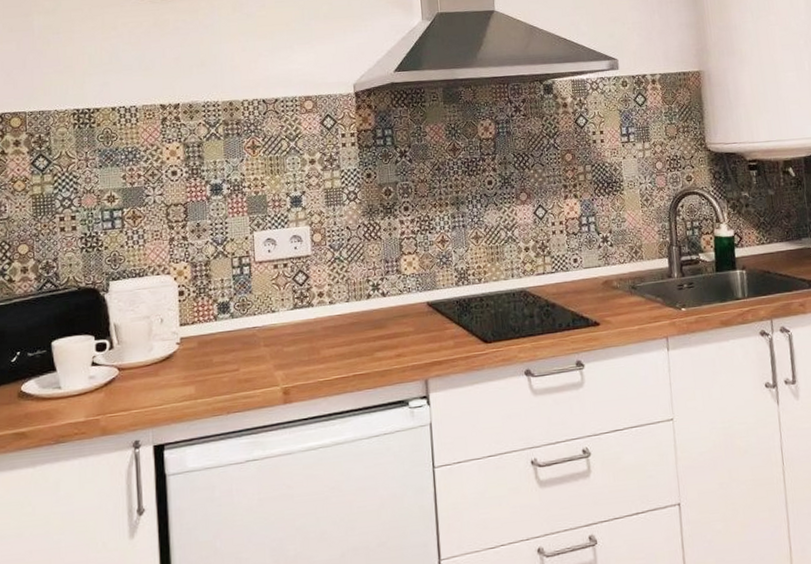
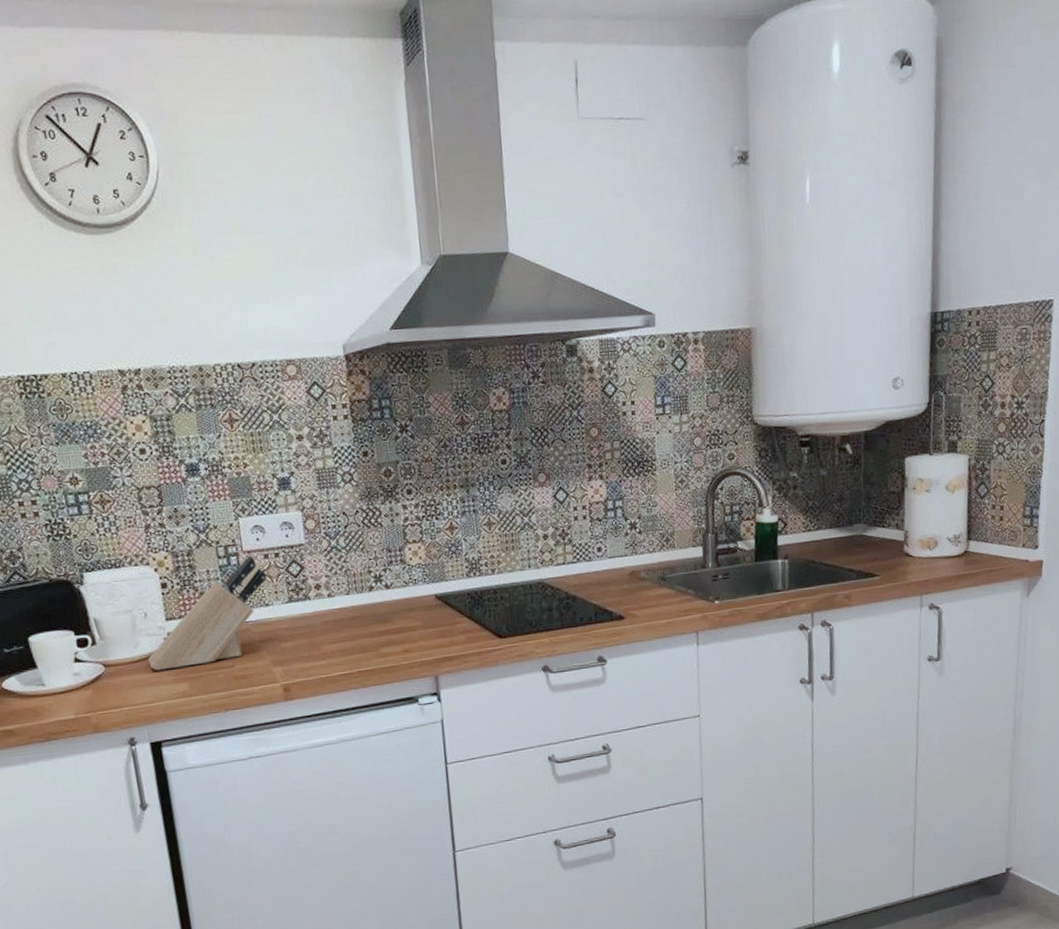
knife block: none [160,265,275,375] -> present [148,555,267,671]

